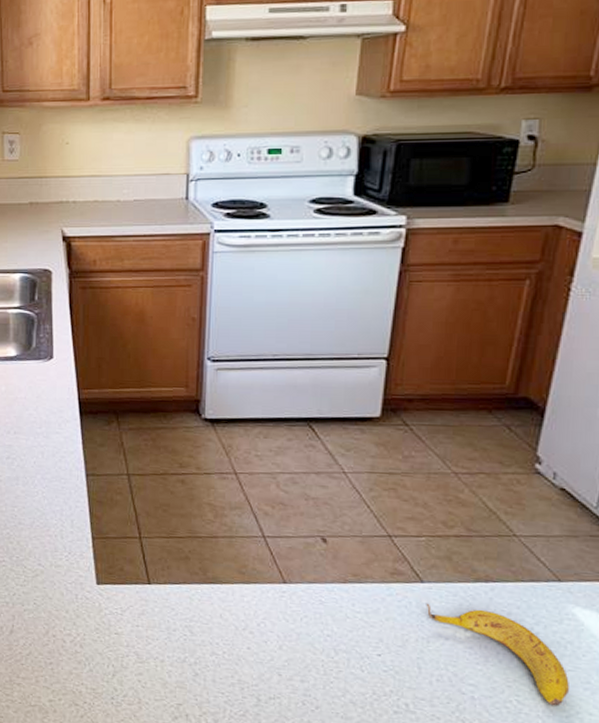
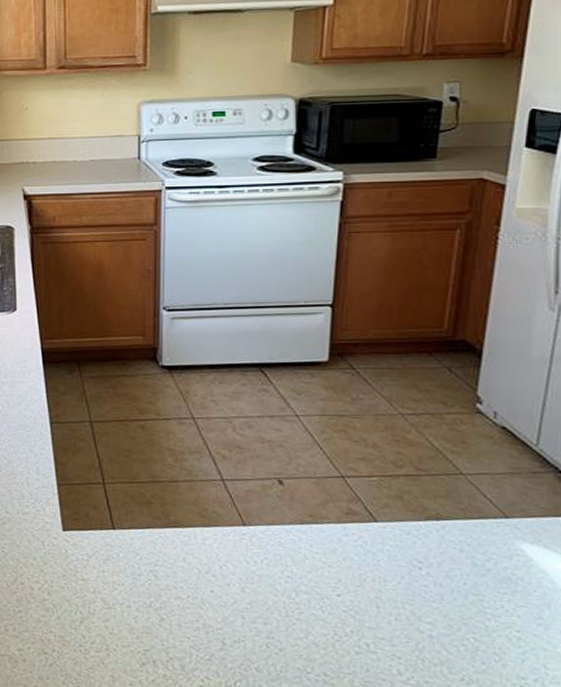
banana: present [426,603,569,707] -> none [381,542,523,643]

